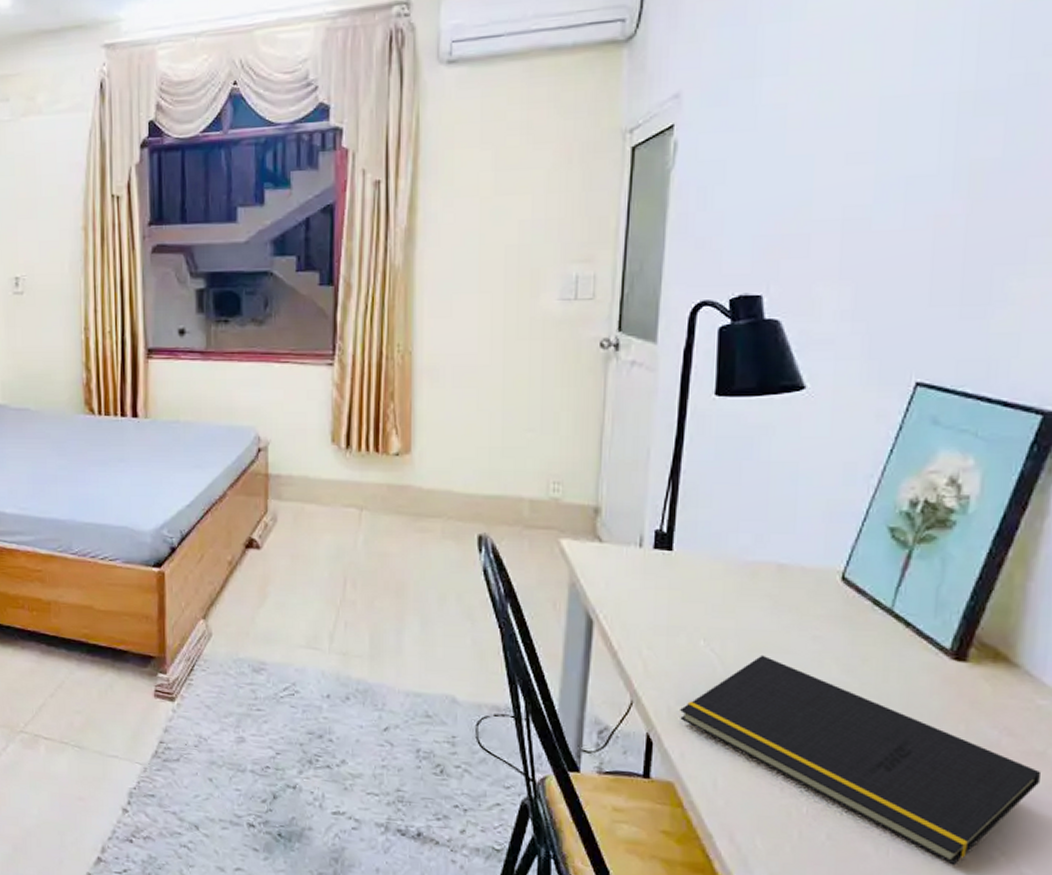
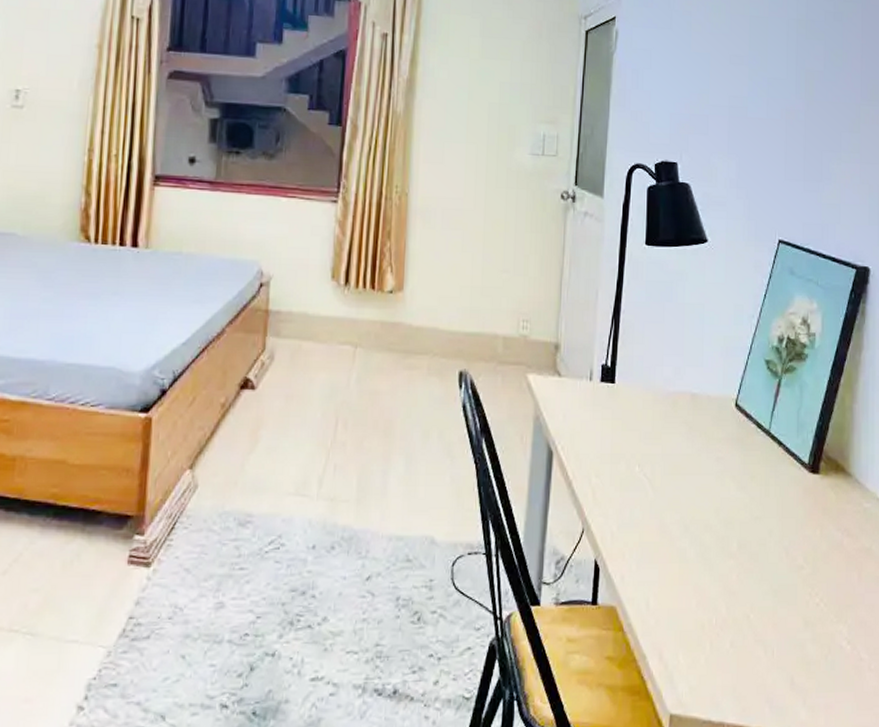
notepad: present [680,655,1042,866] -> none [621,477,870,659]

